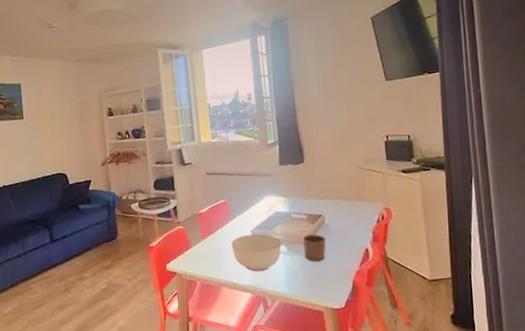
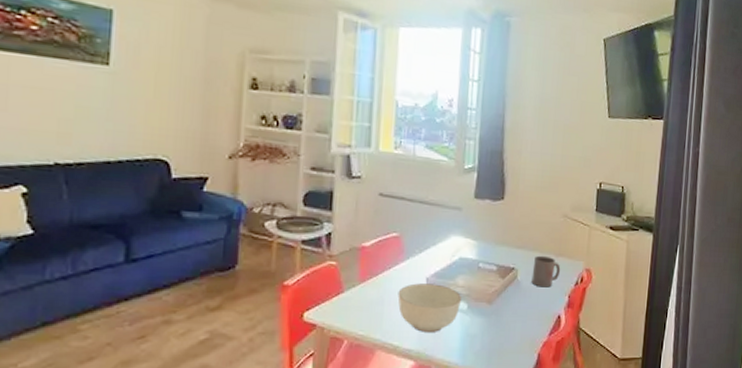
mug: present [303,234,327,263] -> none [487,291,516,327]
cup: none [337,202,362,228] -> present [531,255,561,288]

